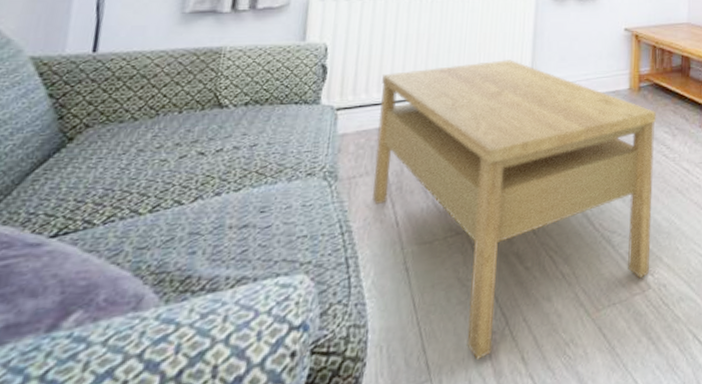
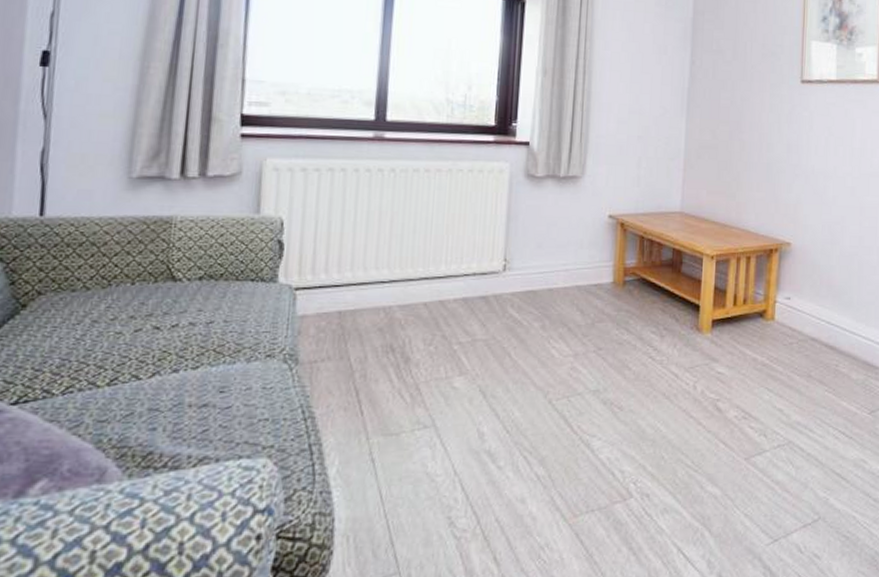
coffee table: present [373,60,657,359] -> none [335,244,643,556]

